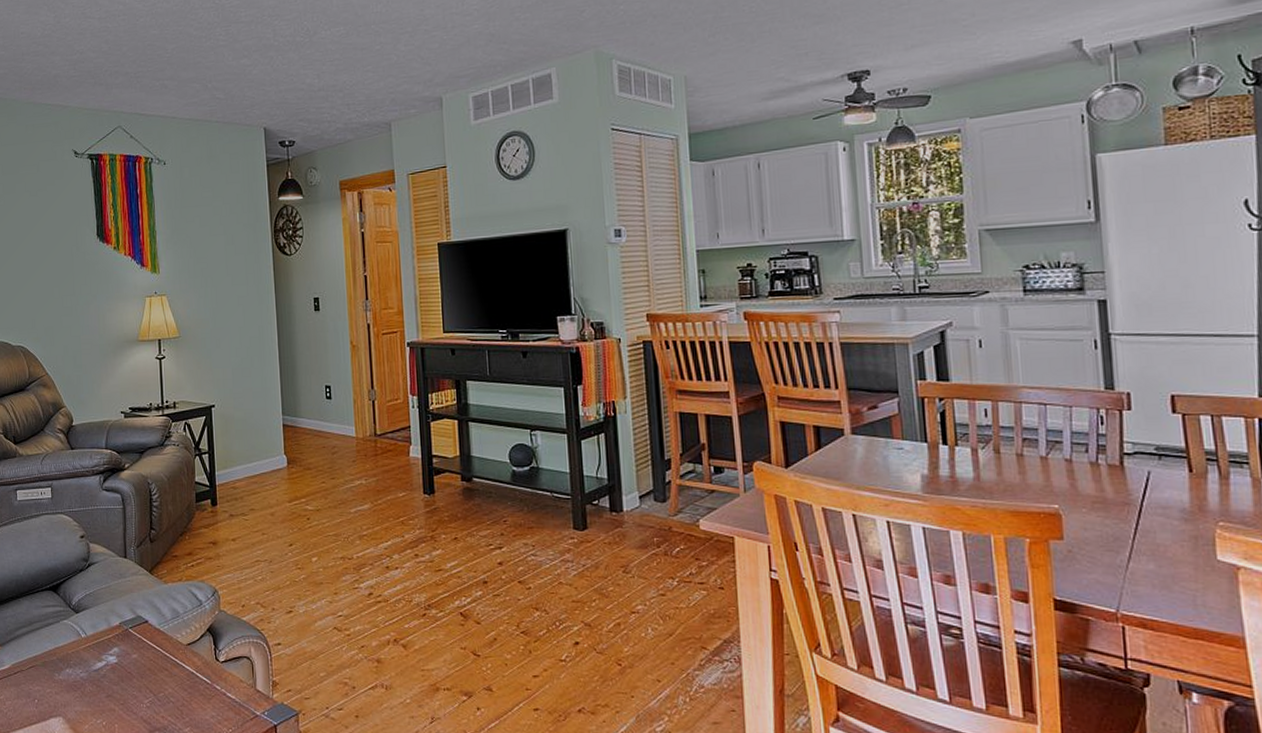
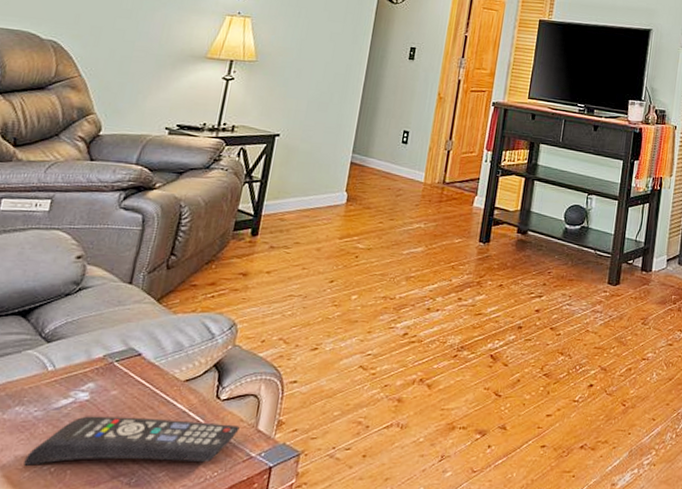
remote control: none [82,677,241,720] -> present [22,416,240,466]

